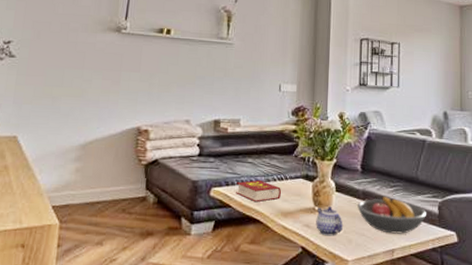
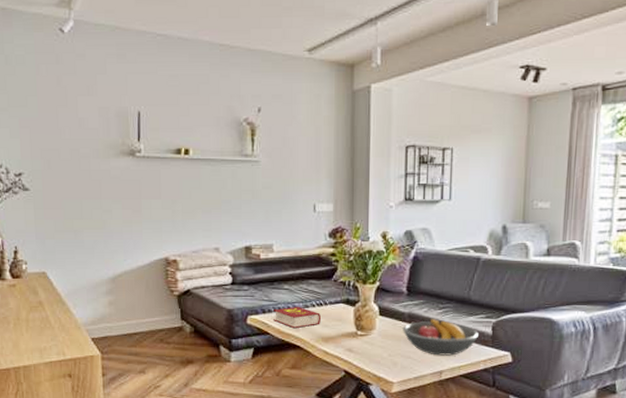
teapot: present [316,205,344,236] -> none [358,330,388,360]

